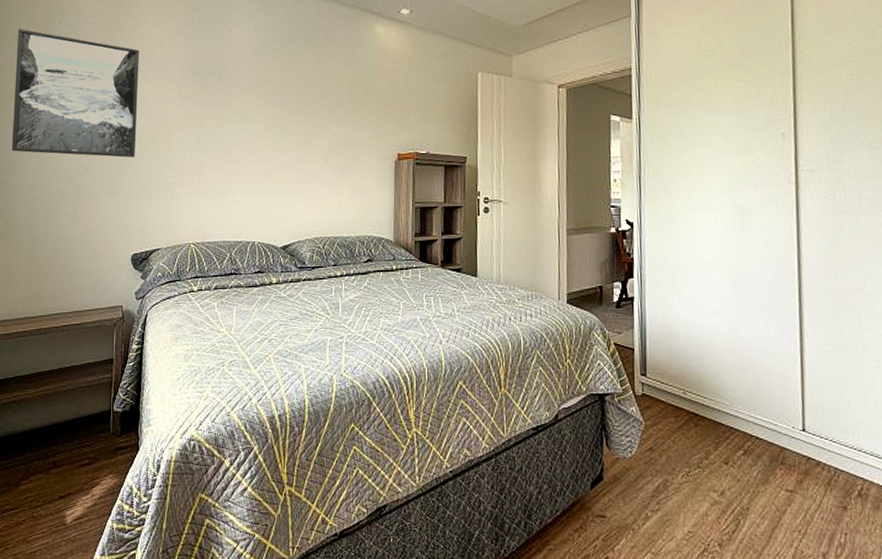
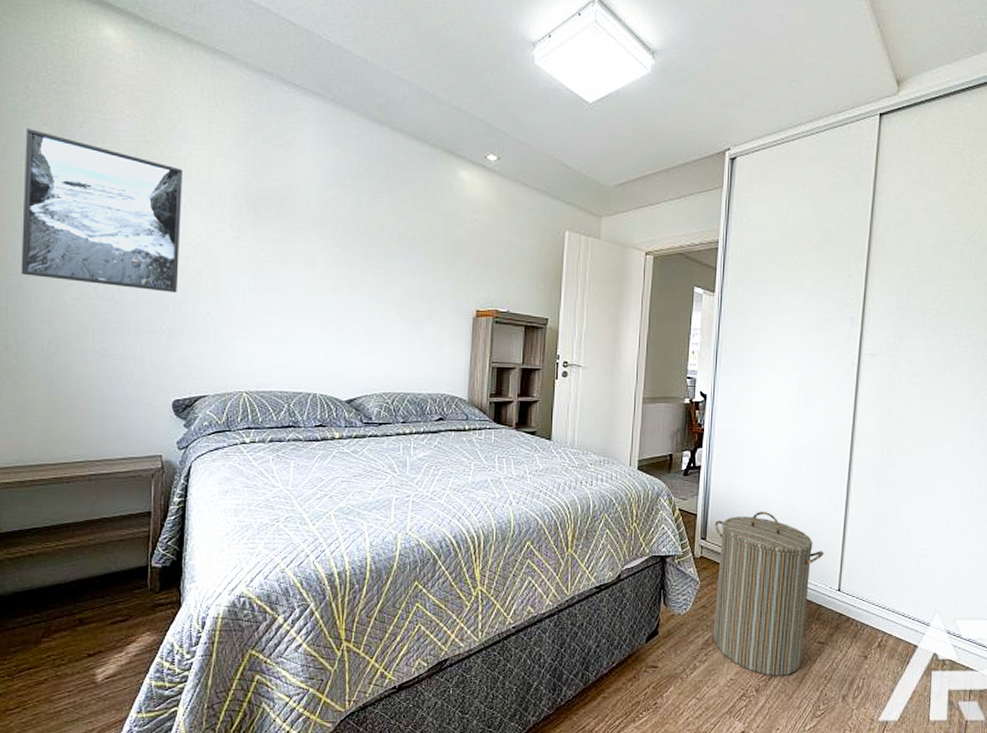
laundry hamper: none [654,343,781,529] -> present [713,511,824,676]

